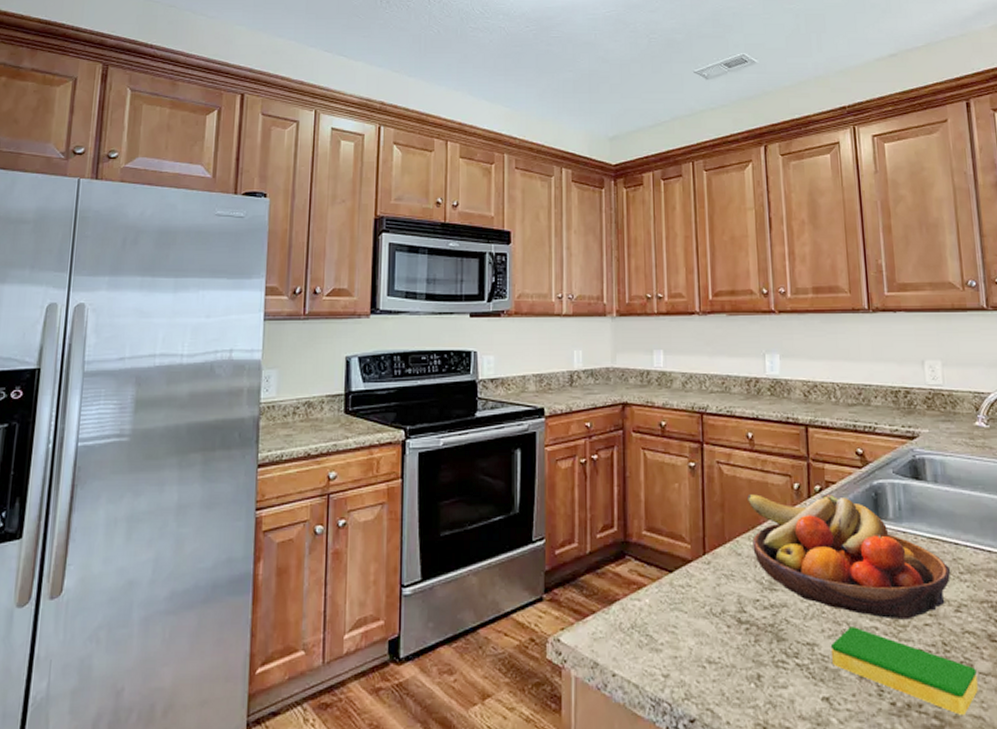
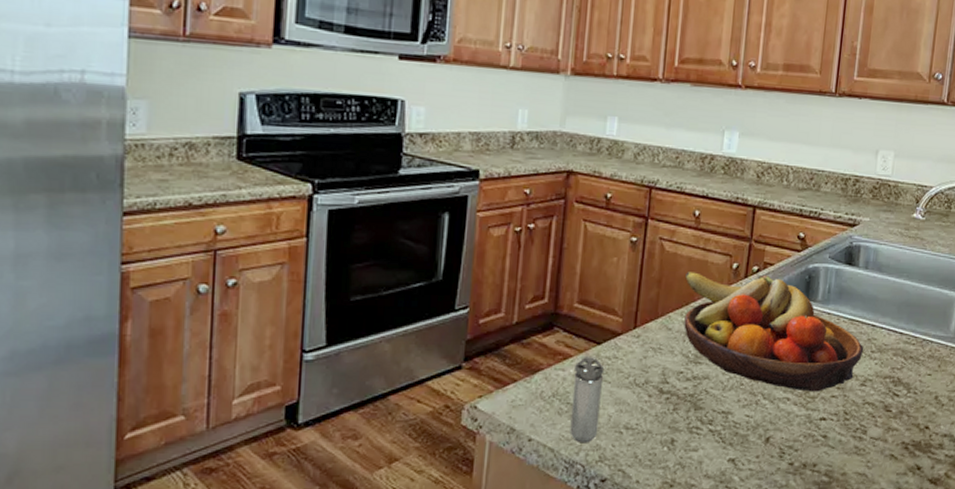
shaker: none [650,585,681,679] -> present [570,357,605,443]
dish sponge: present [831,627,978,715] -> none [742,397,869,473]

